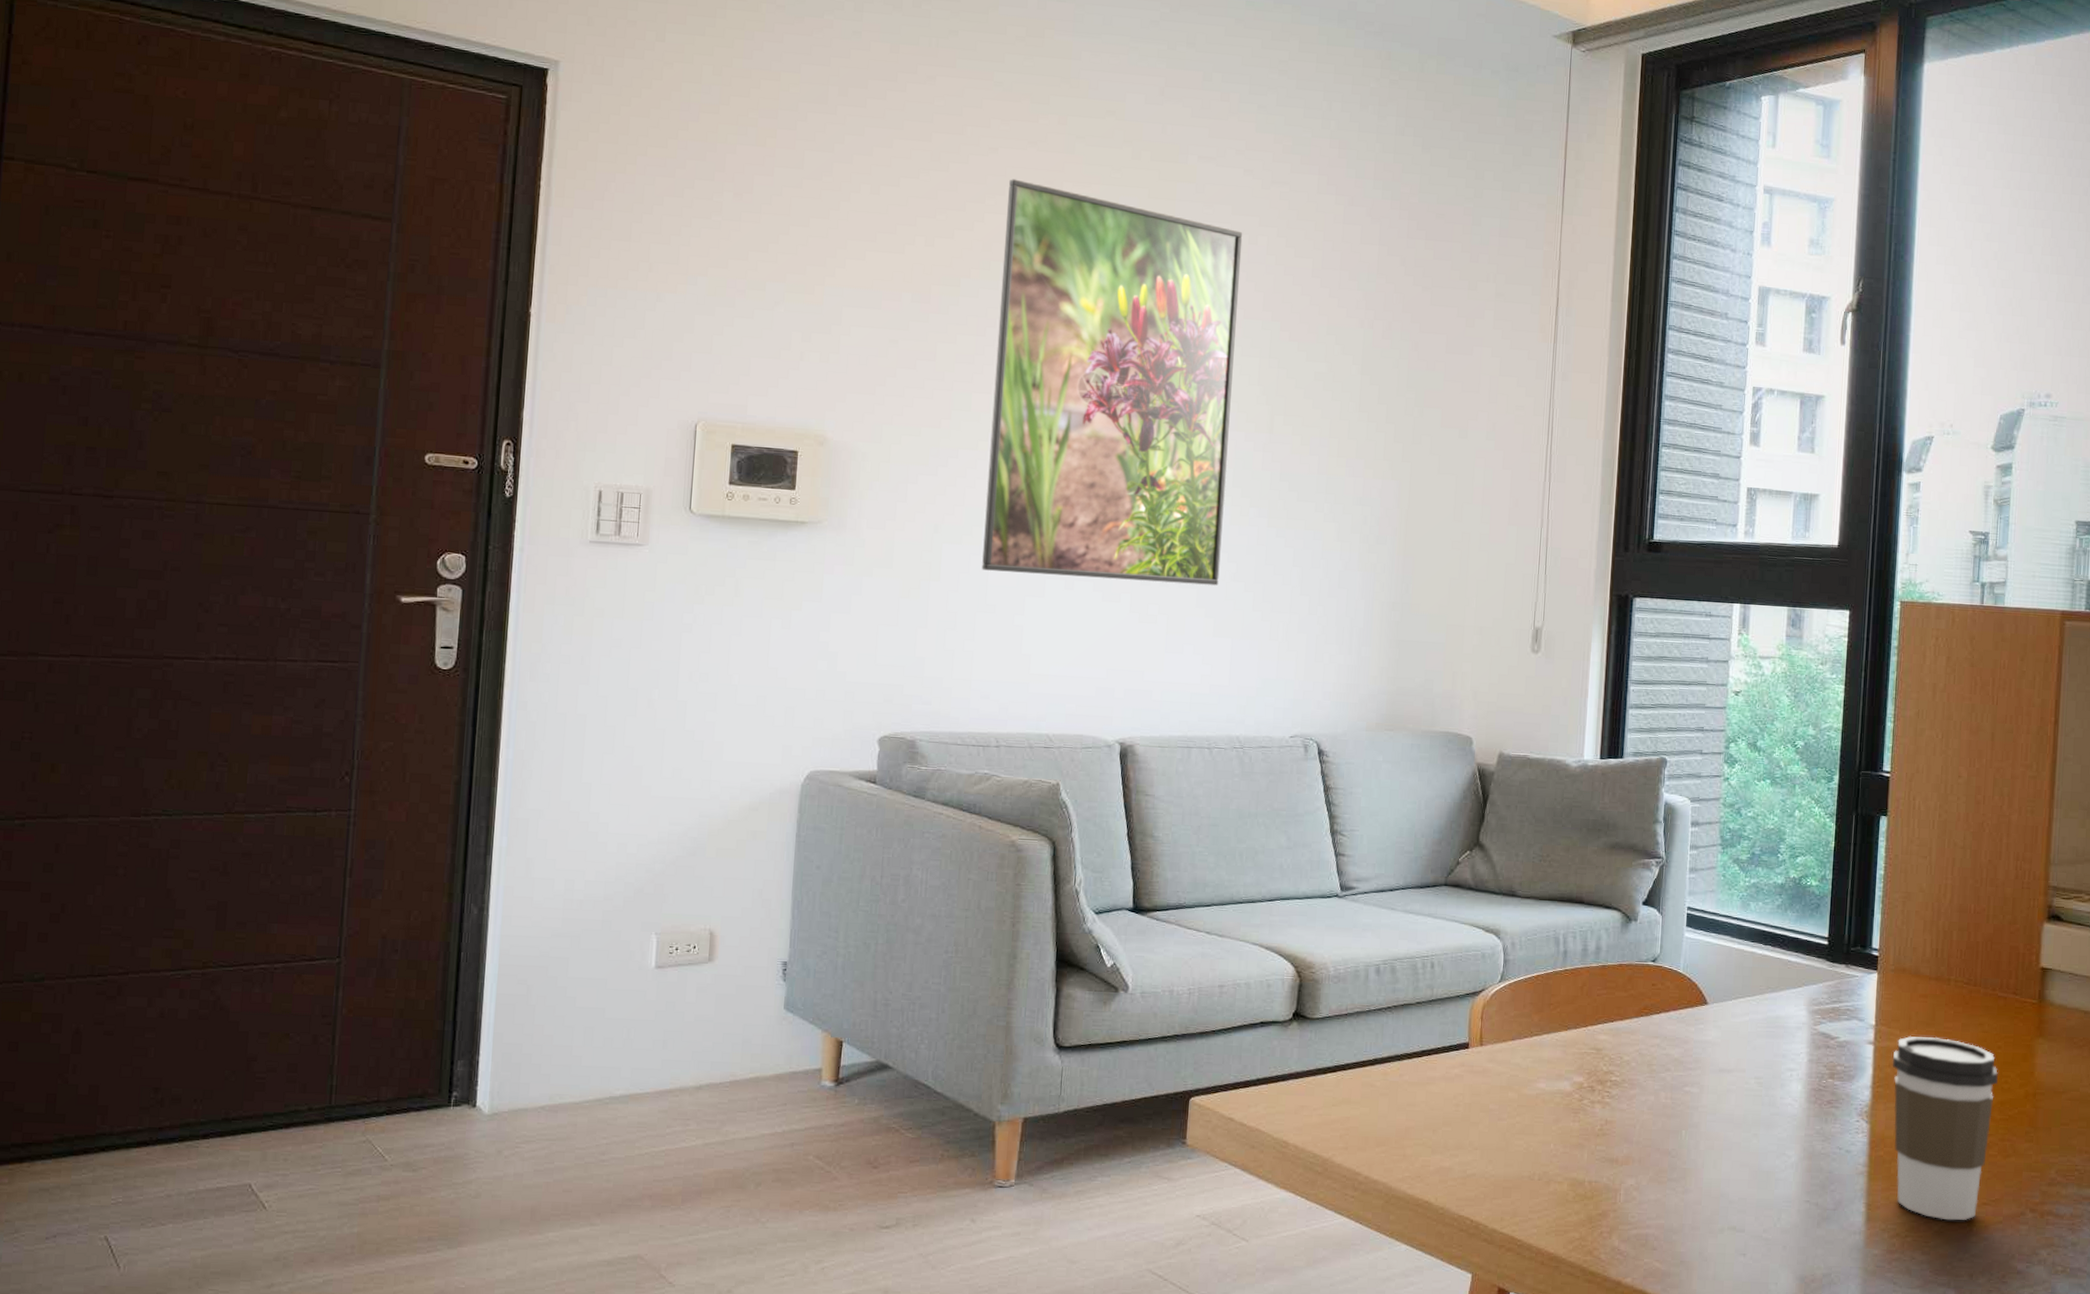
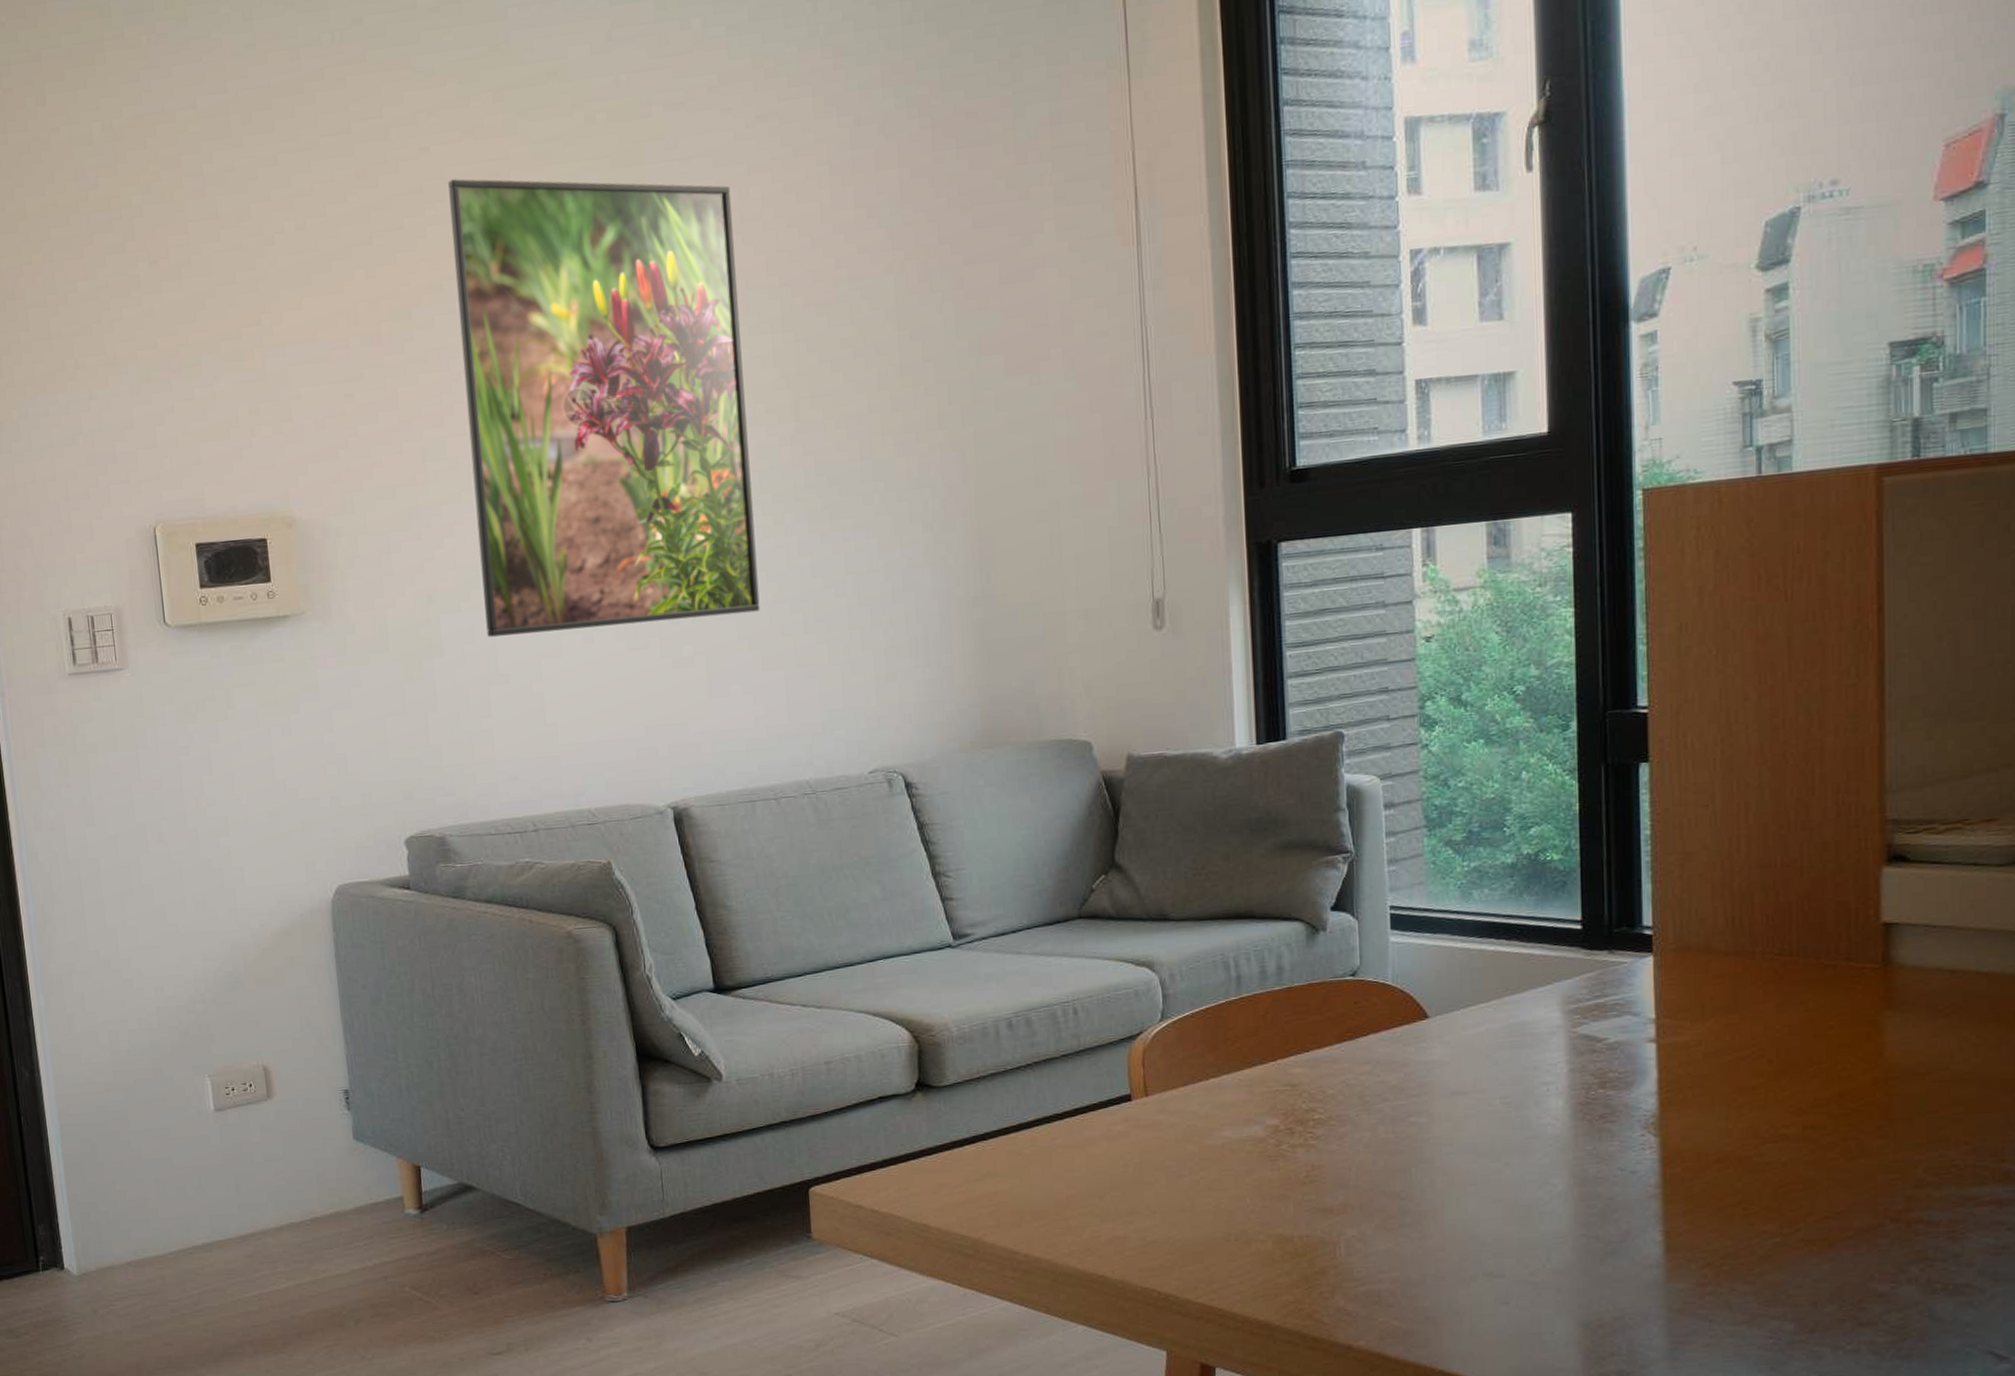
coffee cup: present [1892,1035,1999,1221] -> none [1683,1023,1833,1242]

